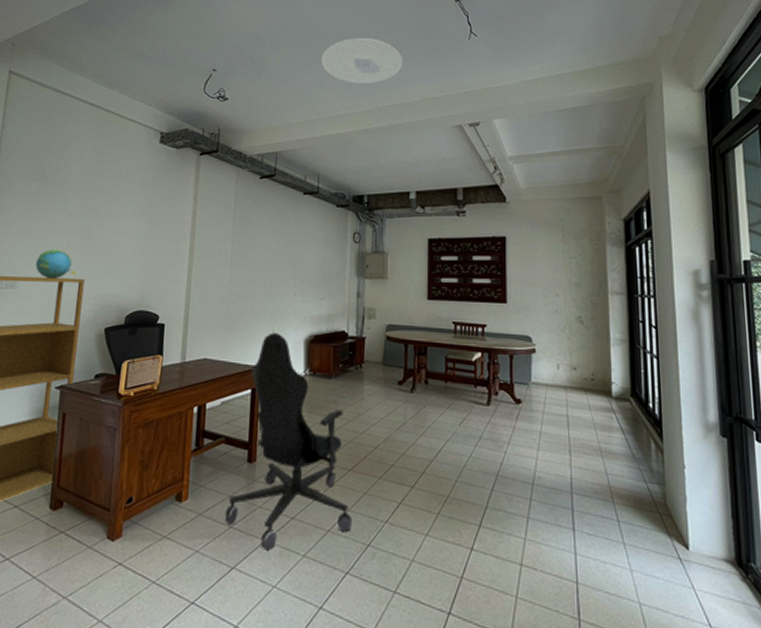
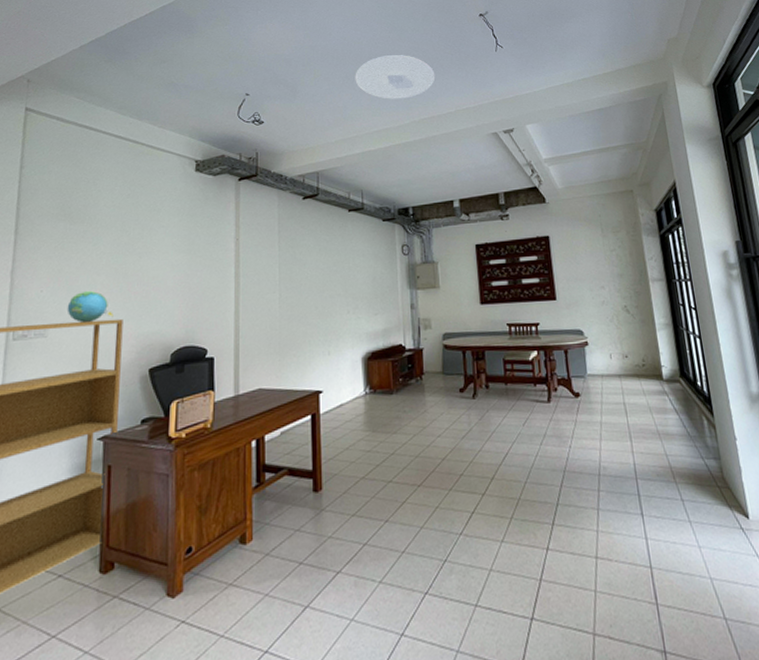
office chair: present [224,332,353,551] -> none [293,353,427,583]

